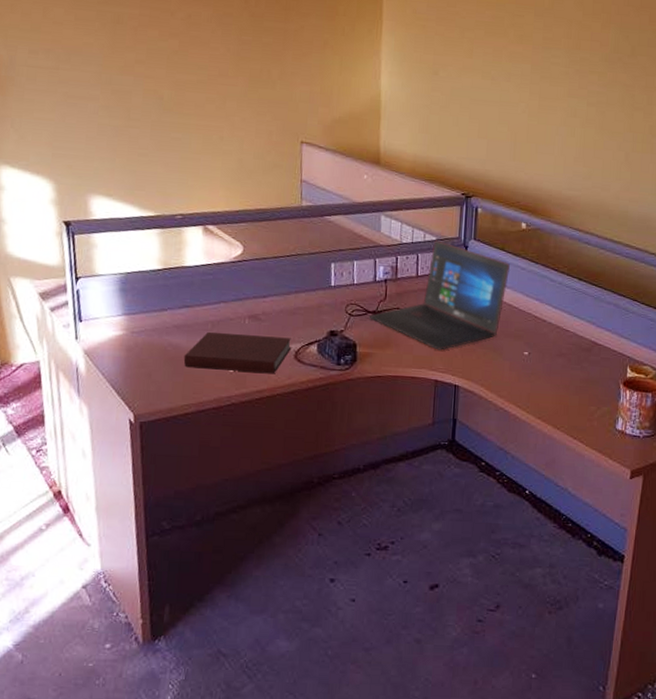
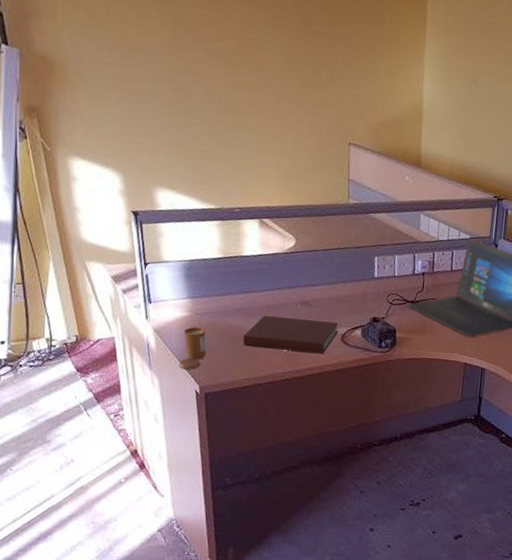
candle: none [111,347,143,396] -> present [179,327,207,370]

